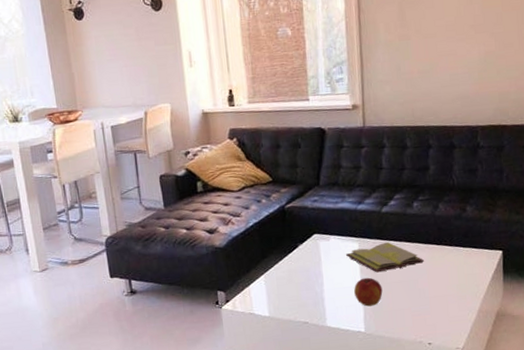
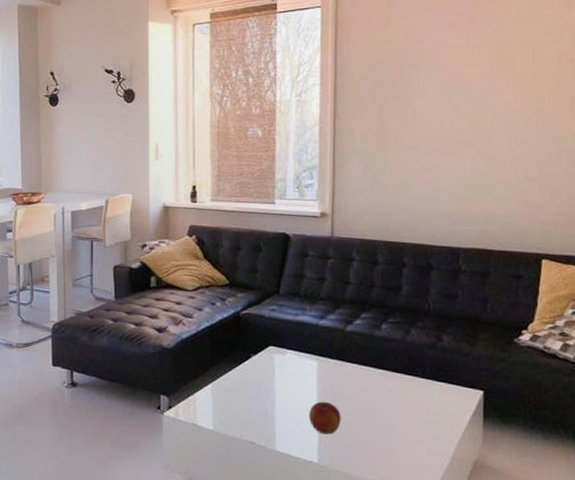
diary: present [345,242,424,273] -> none [302,365,390,398]

